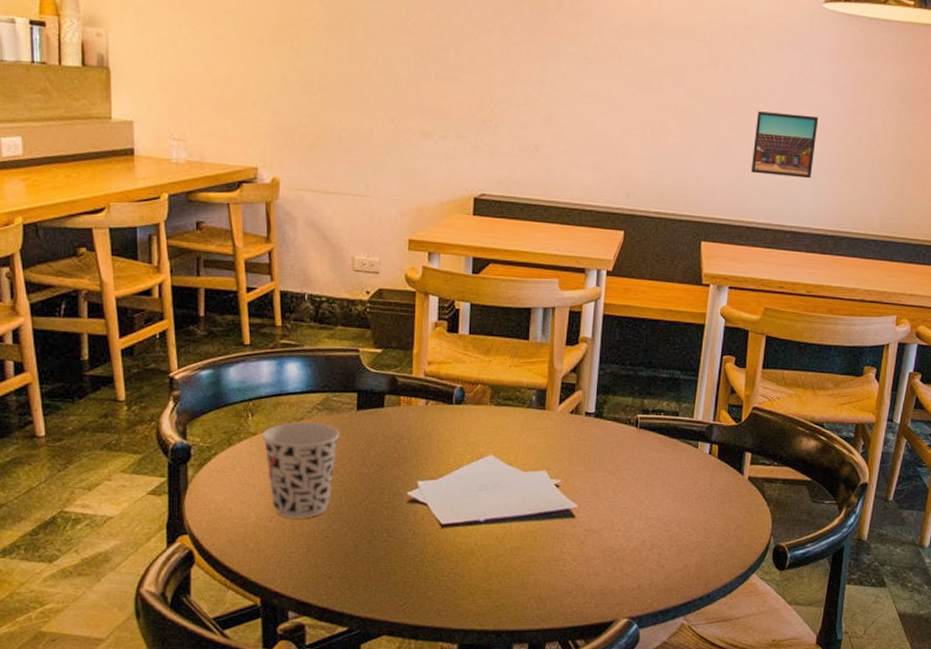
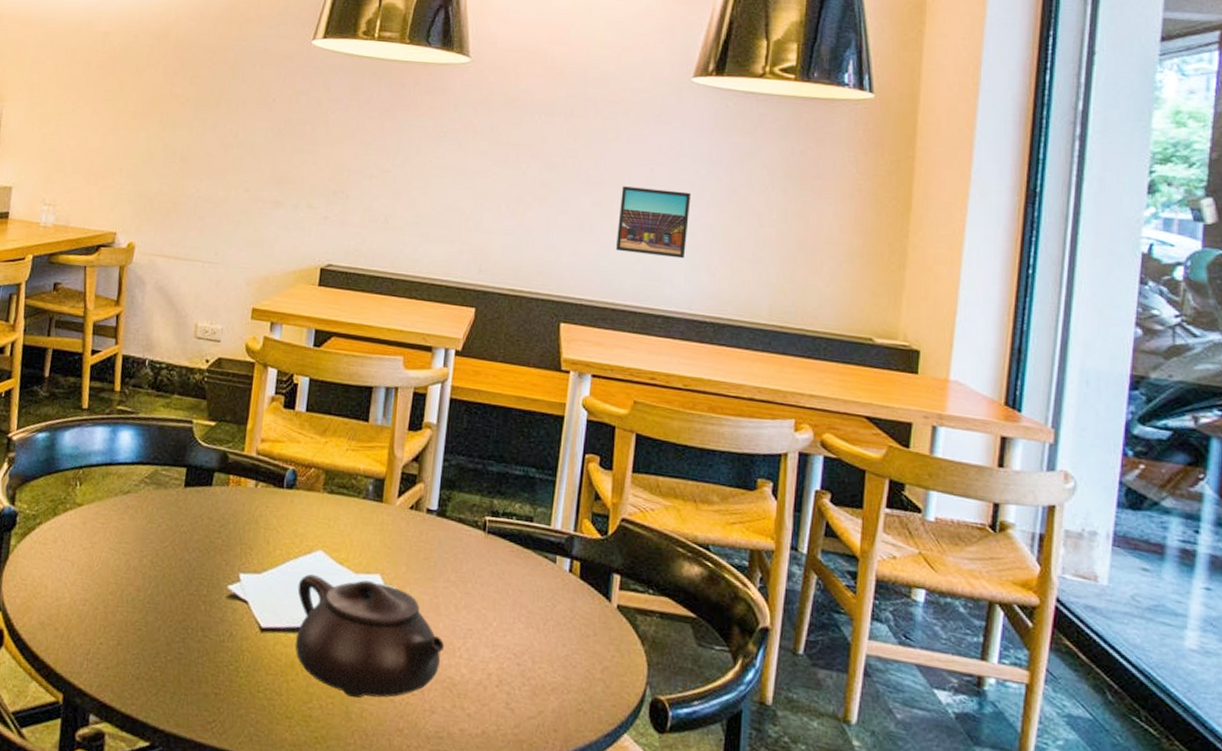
cup: present [262,421,339,519] -> none [87,494,164,605]
teapot: none [472,476,605,572] -> present [295,574,445,698]

